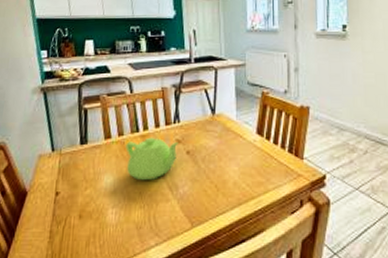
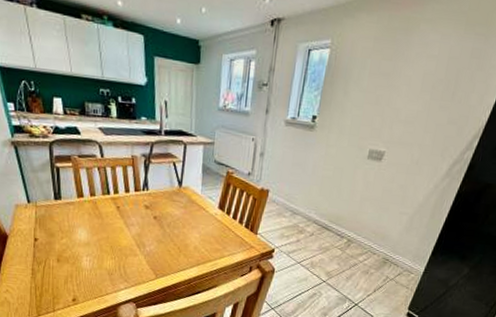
teapot: present [125,137,178,180] -> none [97,200,147,237]

